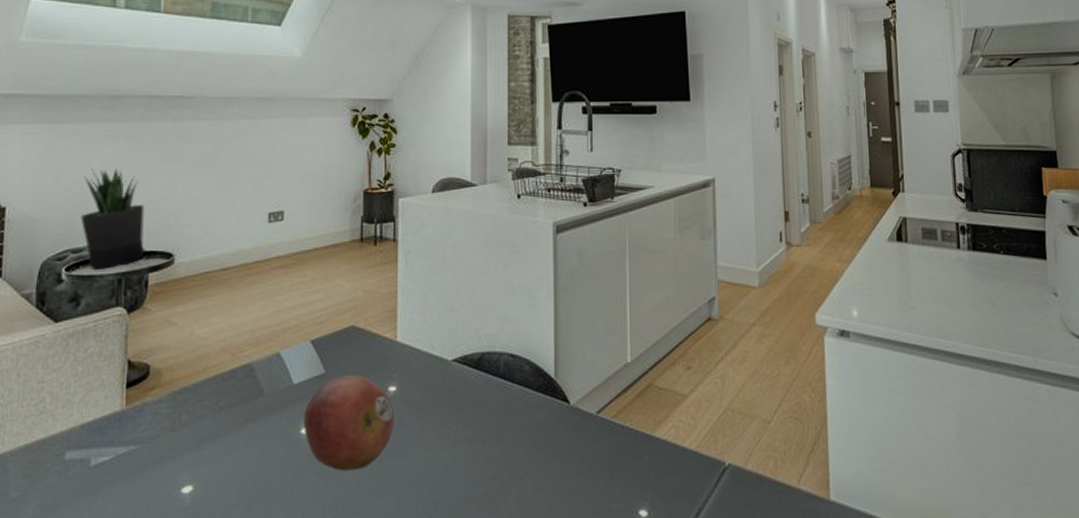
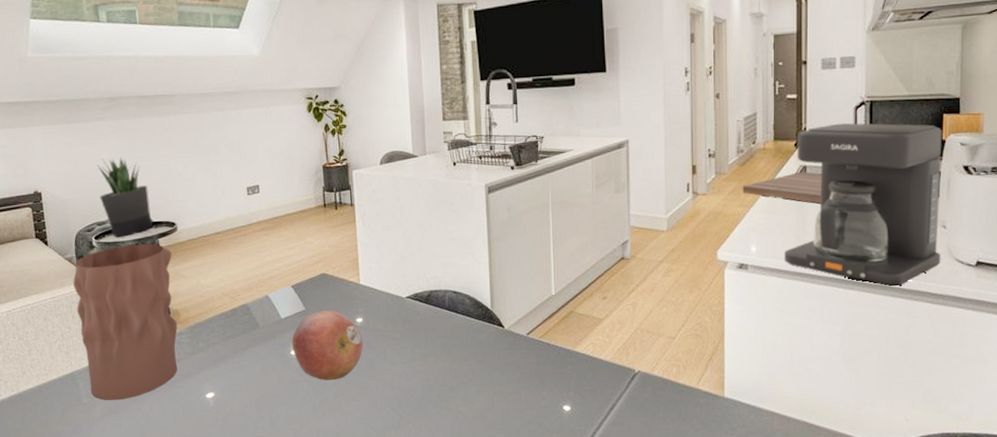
vase: none [24,279,163,496] -> present [73,243,177,401]
cutting board: none [839,223,925,262] -> present [742,171,822,204]
coffee maker: none [888,171,1056,364] -> present [784,123,942,287]

